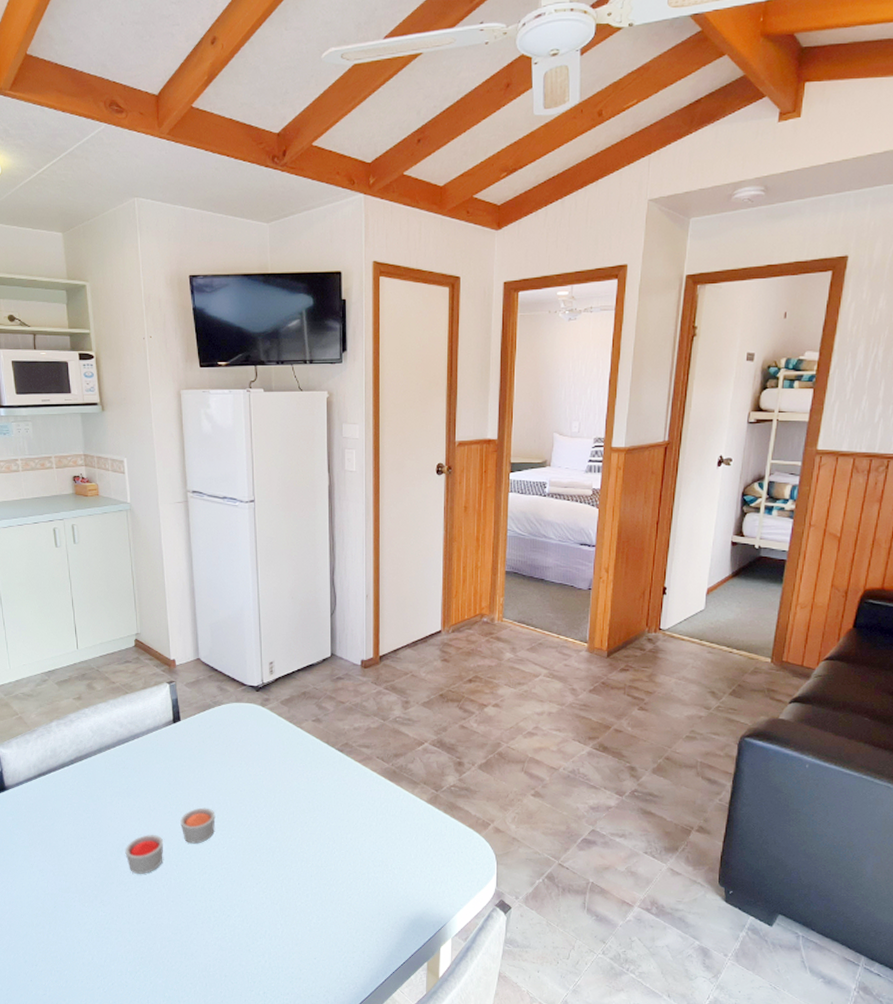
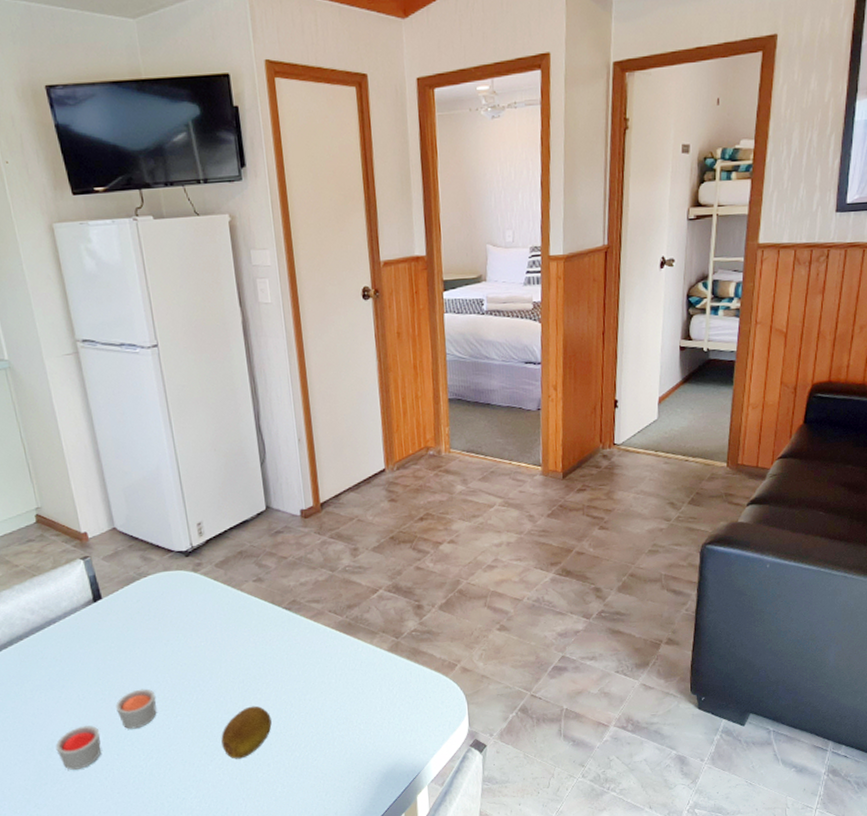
fruit: none [268,837,314,886] -> present [221,705,272,759]

